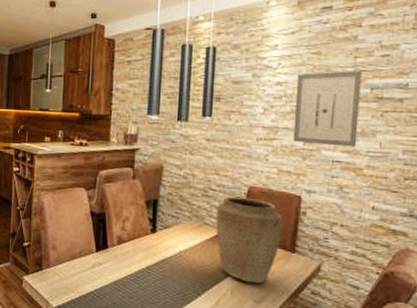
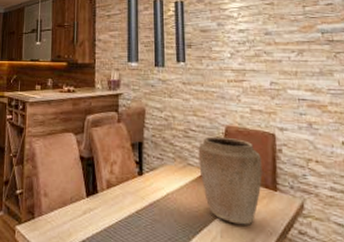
wall art: present [293,70,362,147] -> none [256,17,318,86]

